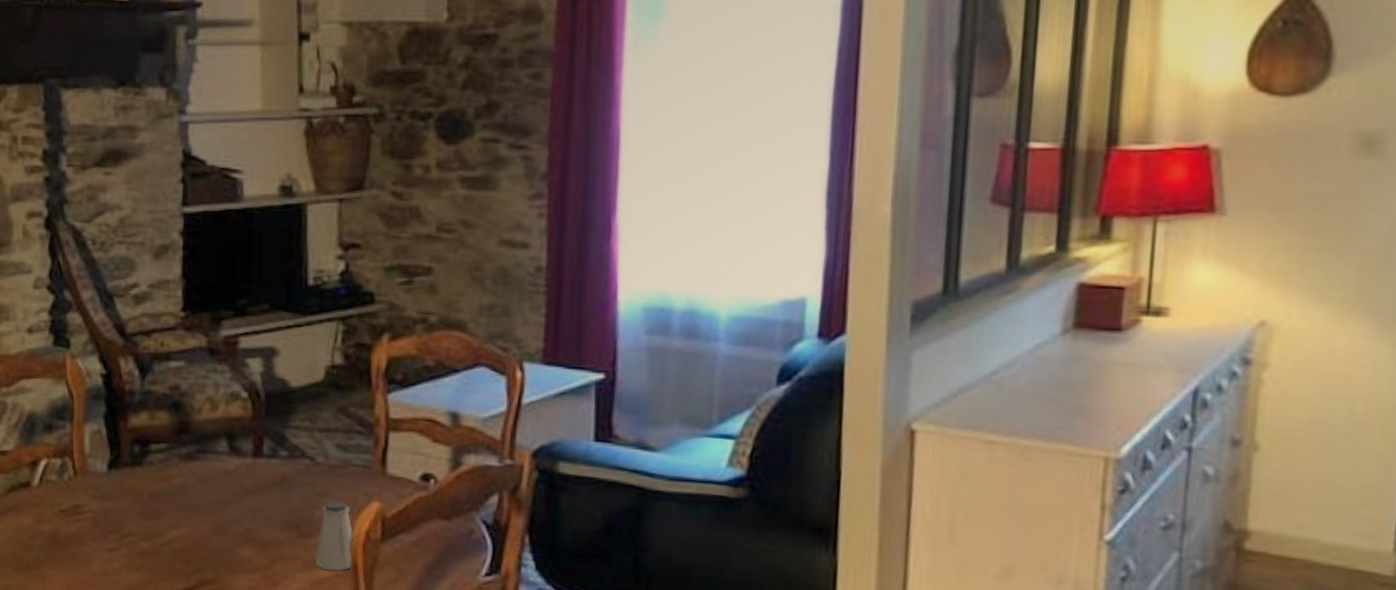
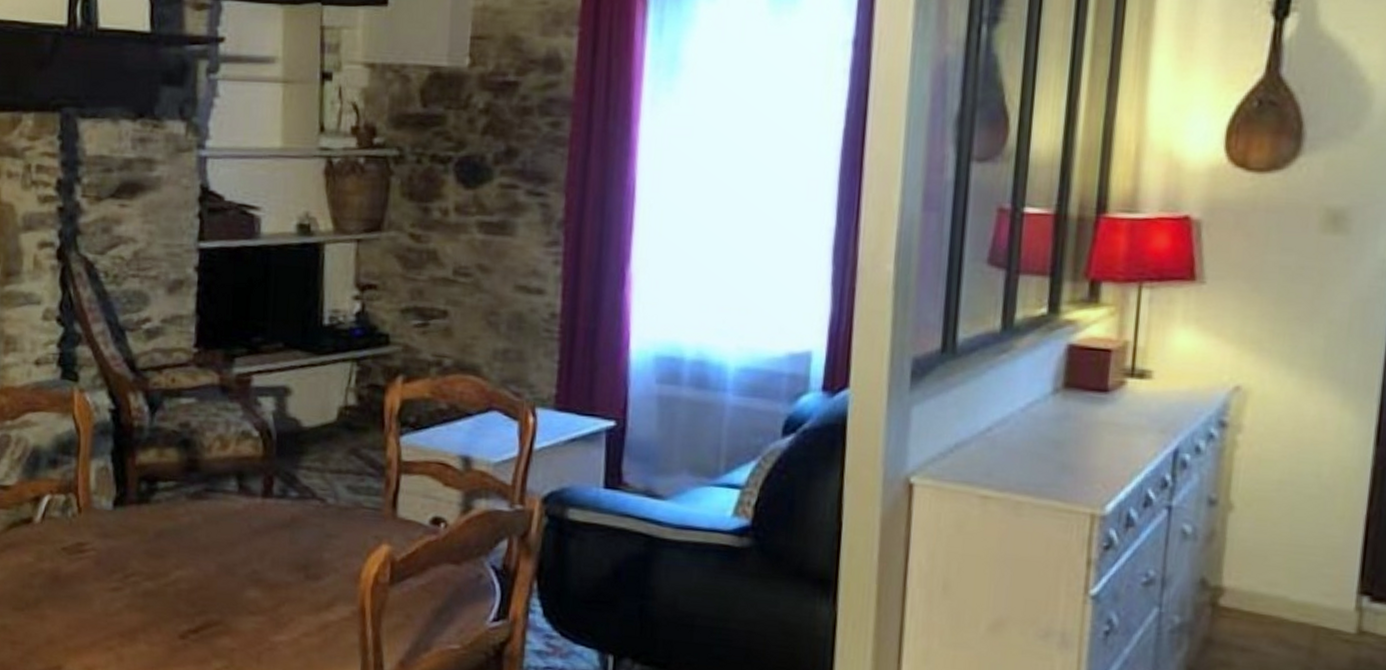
saltshaker: present [315,501,354,571] -> none [322,543,362,614]

